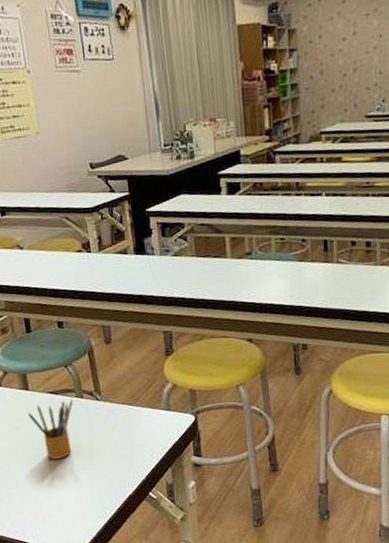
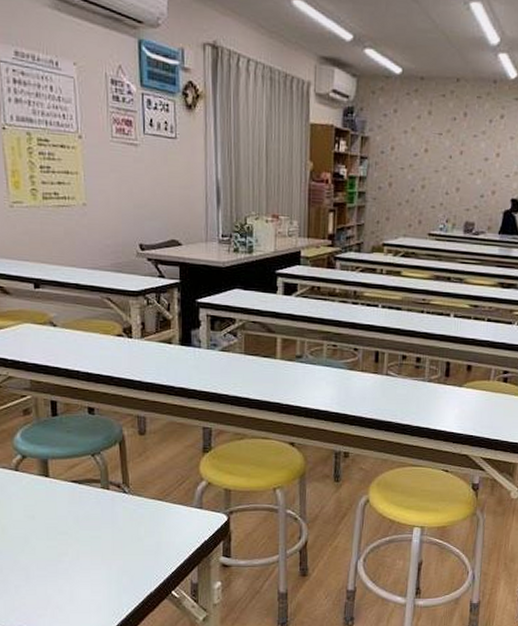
pencil box: present [28,399,73,459] -> none [46,489,98,552]

